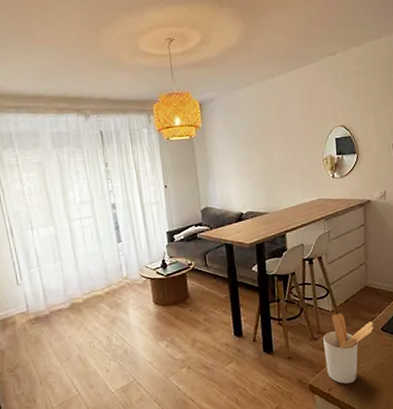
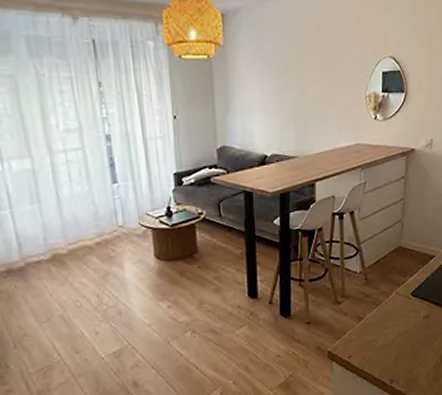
utensil holder: present [323,313,374,384] -> none [347,275,403,352]

